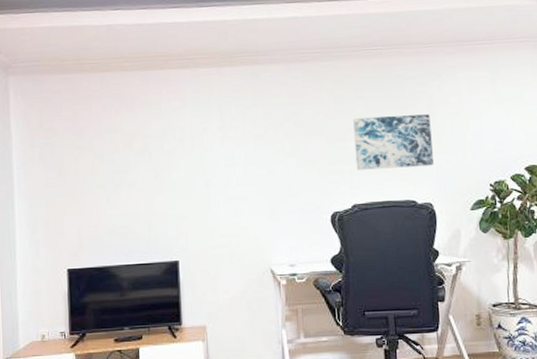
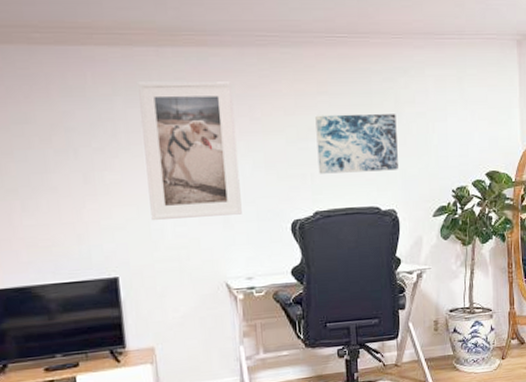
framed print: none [202,92,286,211] -> present [138,81,242,220]

